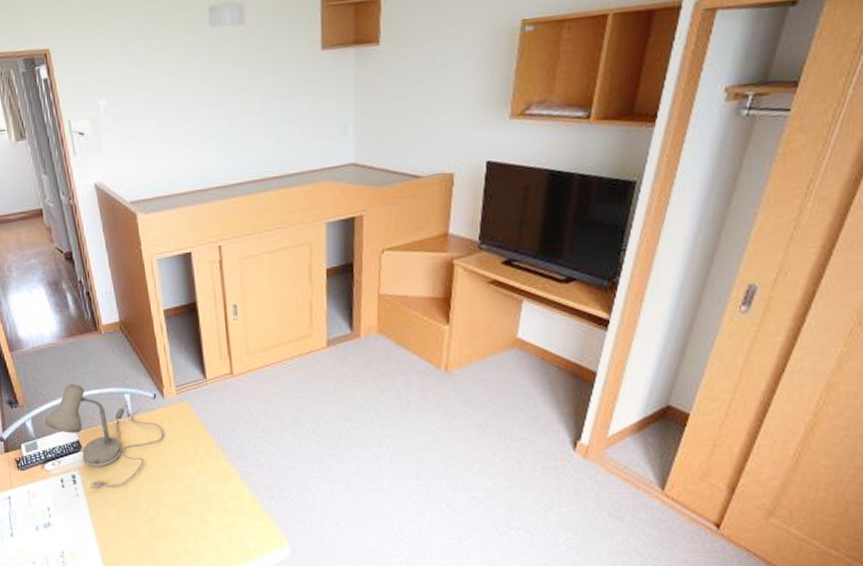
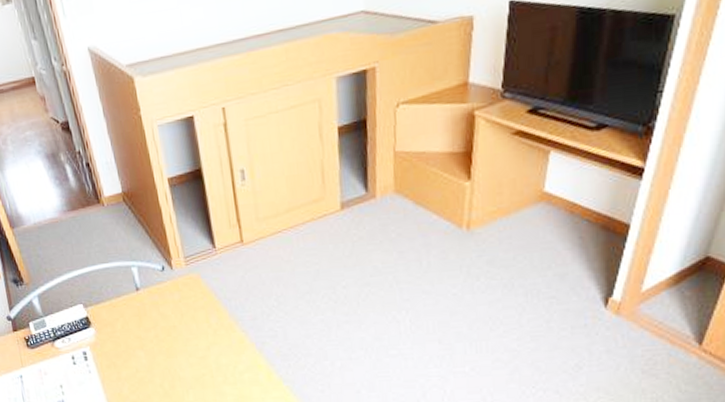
desk lamp: present [44,383,164,489] -> none [51,259,175,365]

